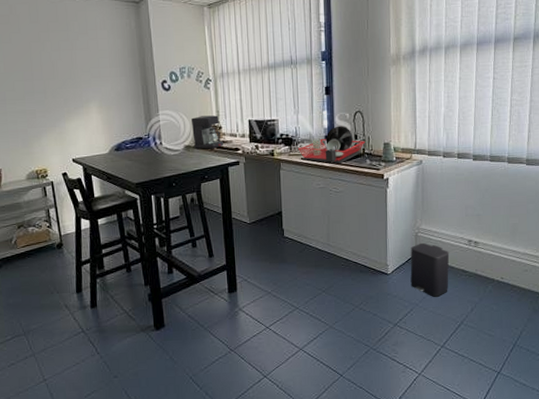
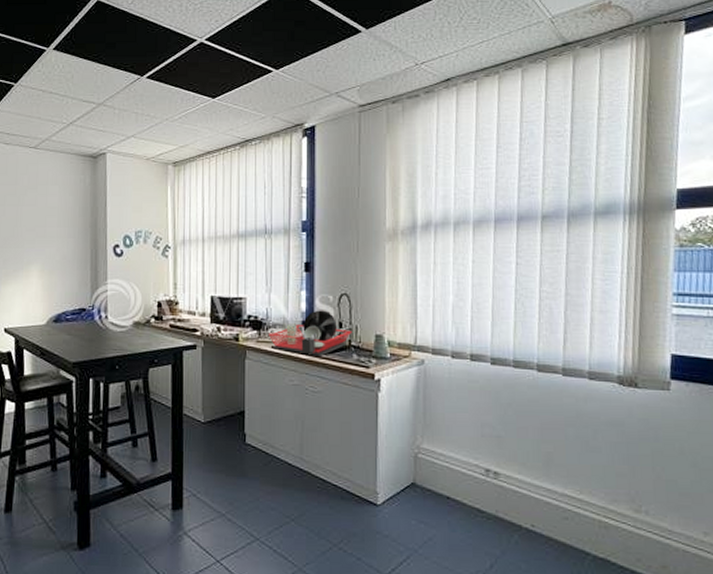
coffee maker: present [190,115,224,150] -> none [143,288,180,328]
pedal bin: present [410,242,450,297] -> none [407,467,460,543]

